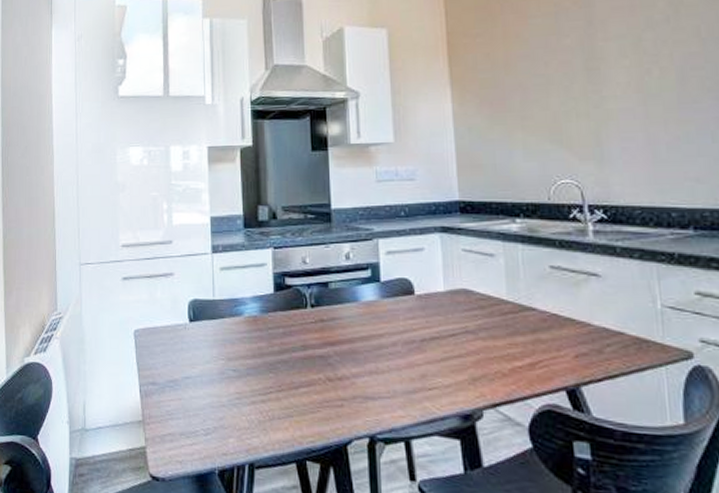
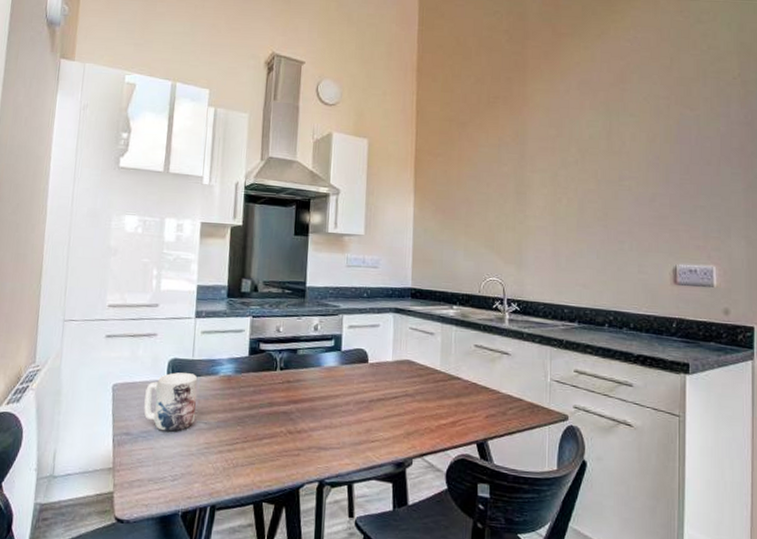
mug: none [168,315,223,381] -> present [144,372,198,432]

